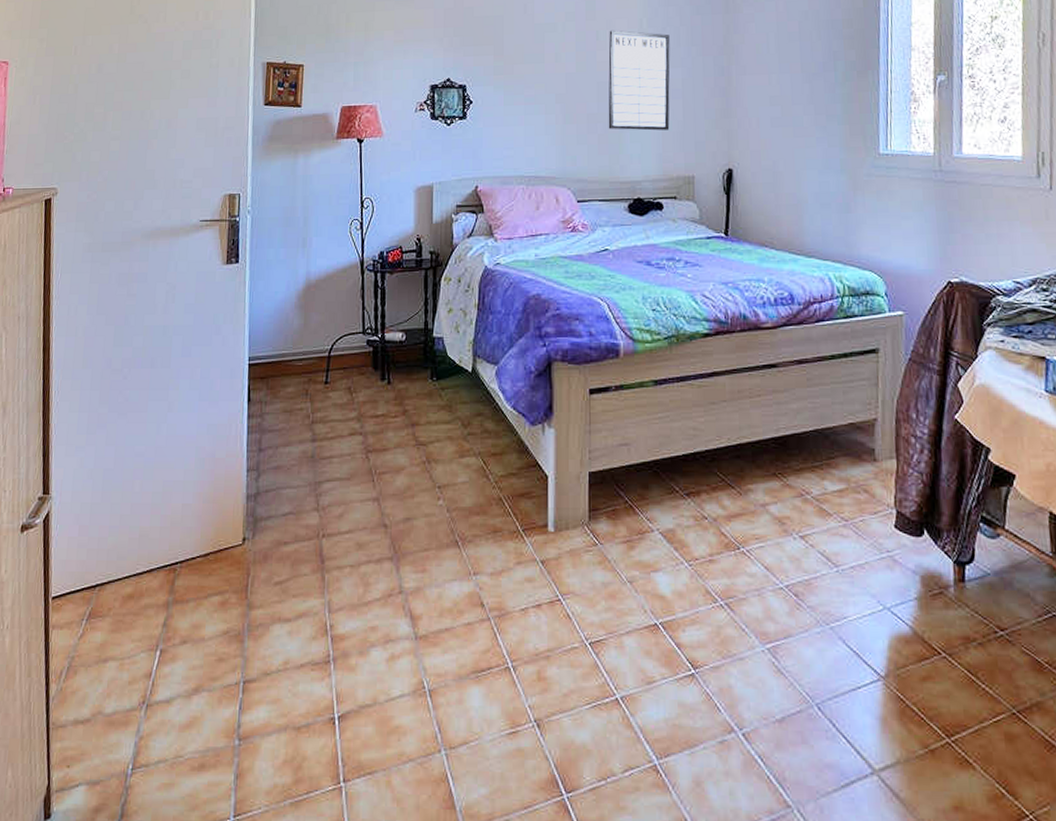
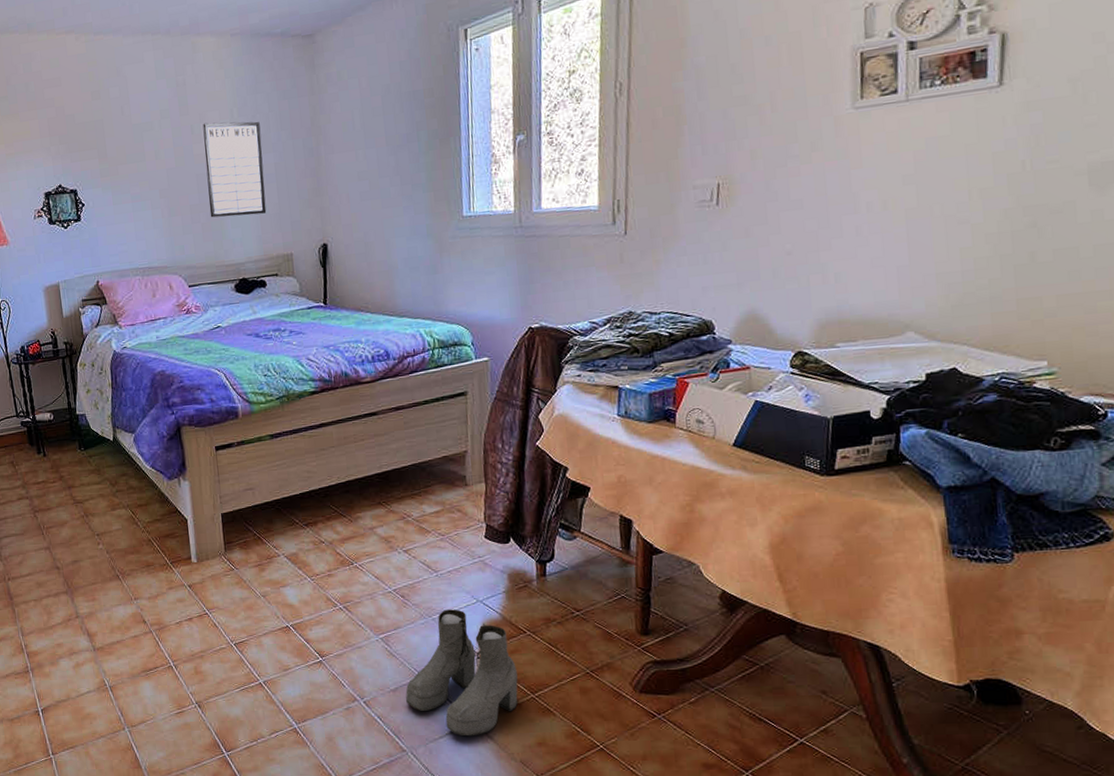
boots: none [794,616,931,792] -> present [405,609,518,737]

